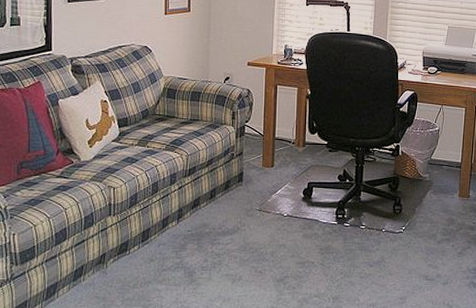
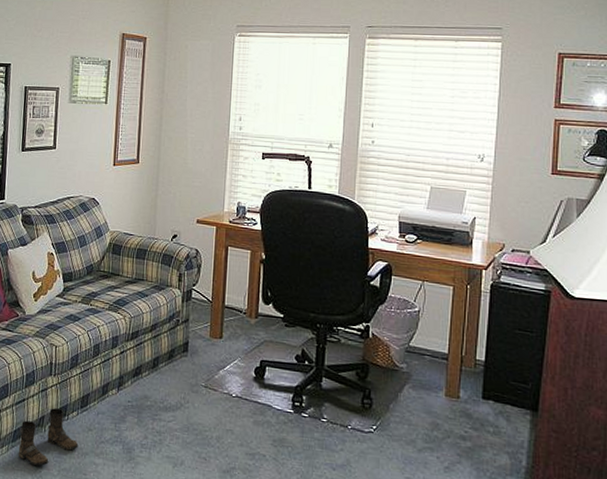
boots: none [80,245,141,300] -> present [18,408,79,467]

